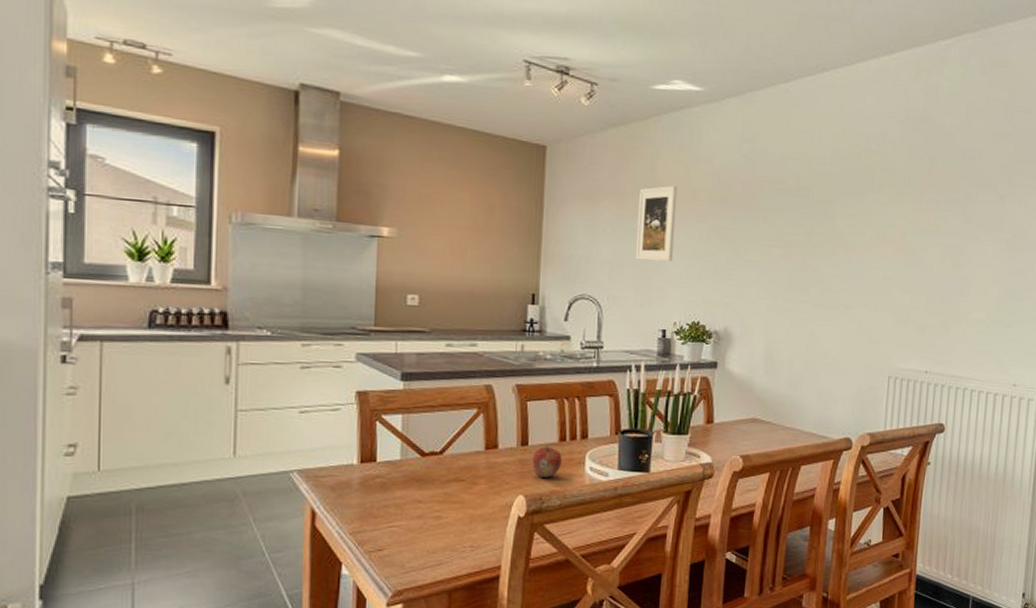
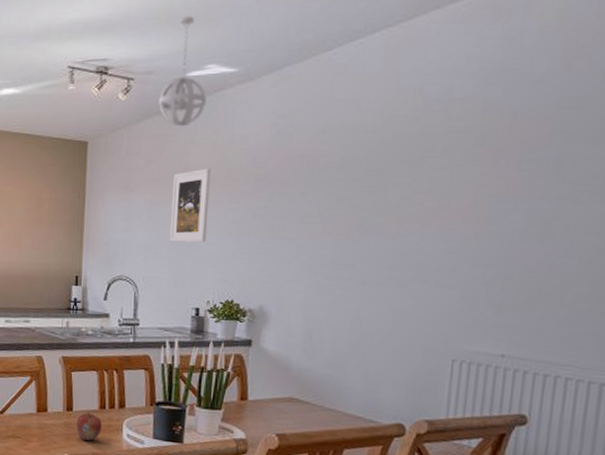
pendant light: none [624,26,672,141] -> present [159,16,206,127]

